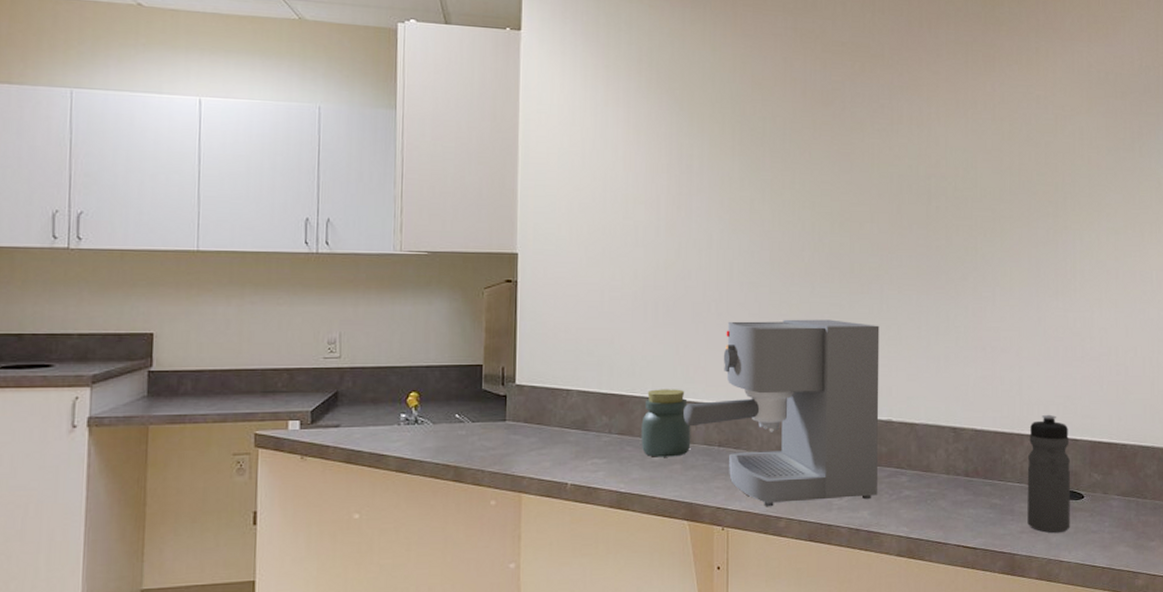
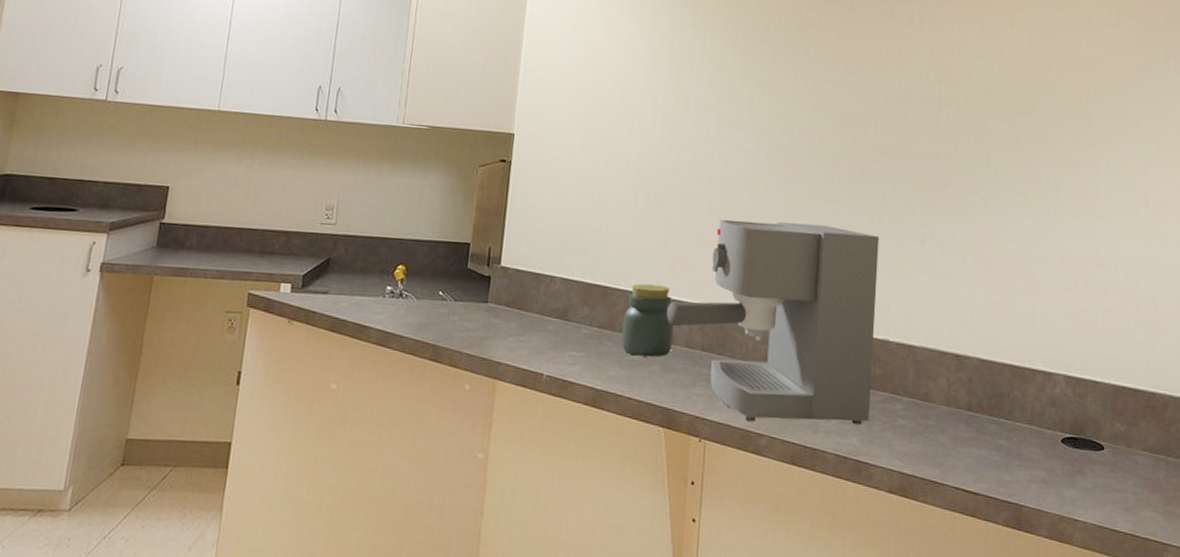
water bottle: present [1027,414,1071,534] -> none [1037,349,1090,487]

